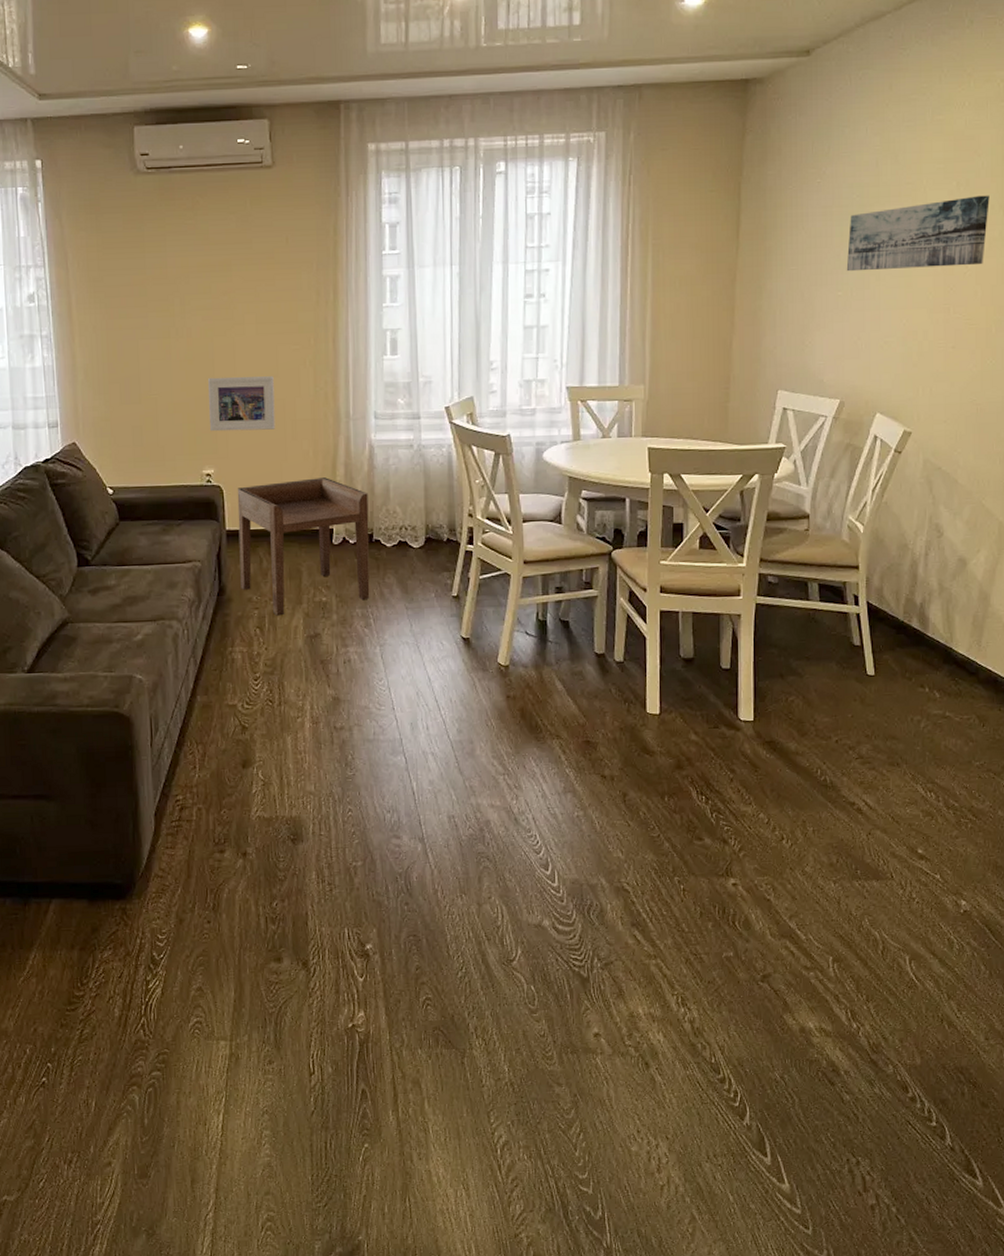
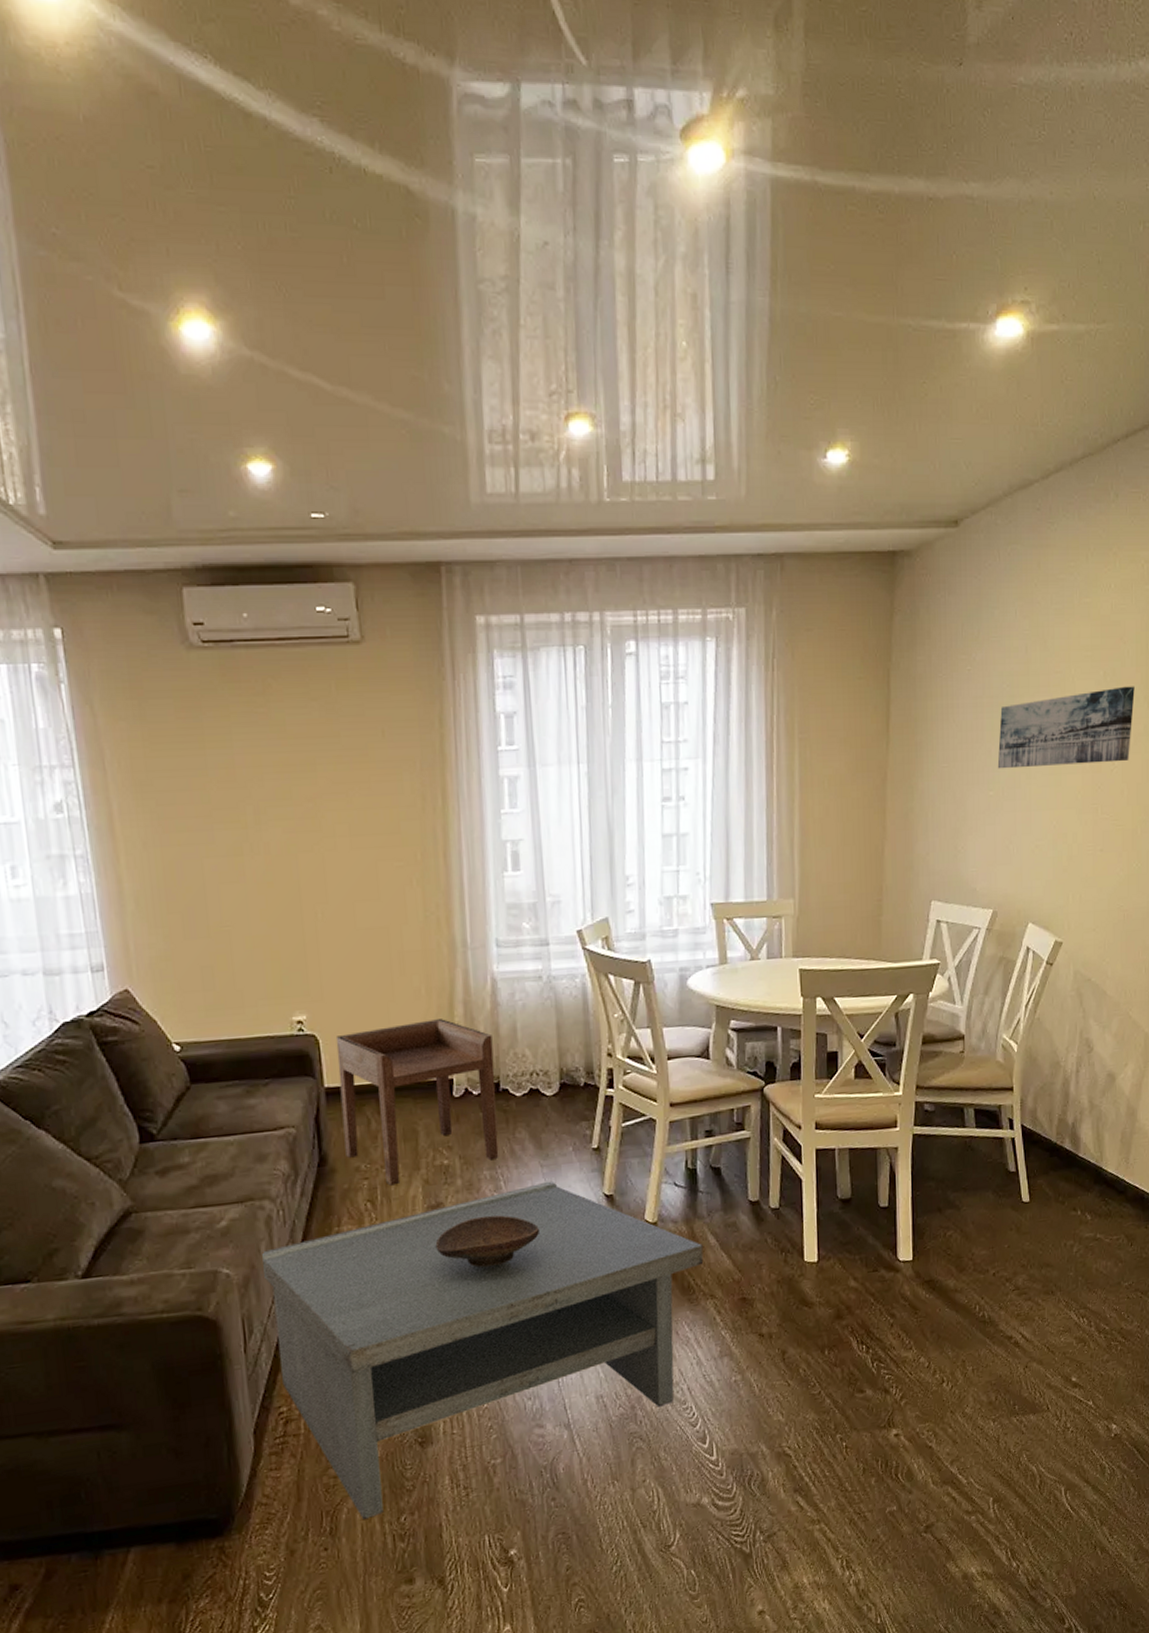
coffee table: none [167,622,551,900] -> present [261,1180,704,1519]
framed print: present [208,376,276,432] -> none [294,900,379,970]
decorative bowl: none [312,648,404,692] -> present [435,1215,540,1268]

